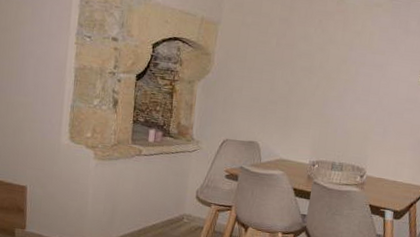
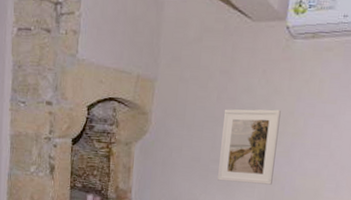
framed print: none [275,54,335,127] -> present [218,109,281,185]

